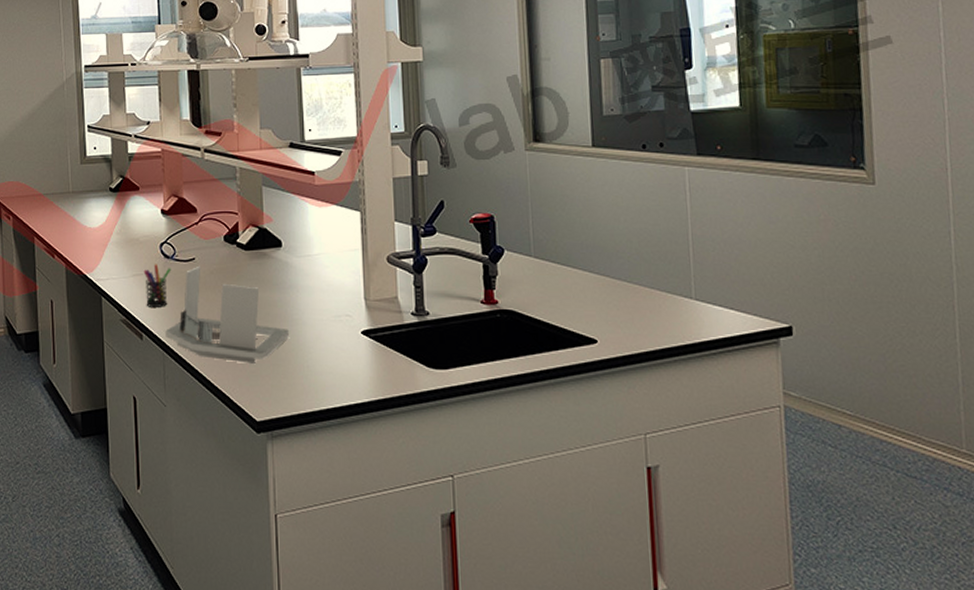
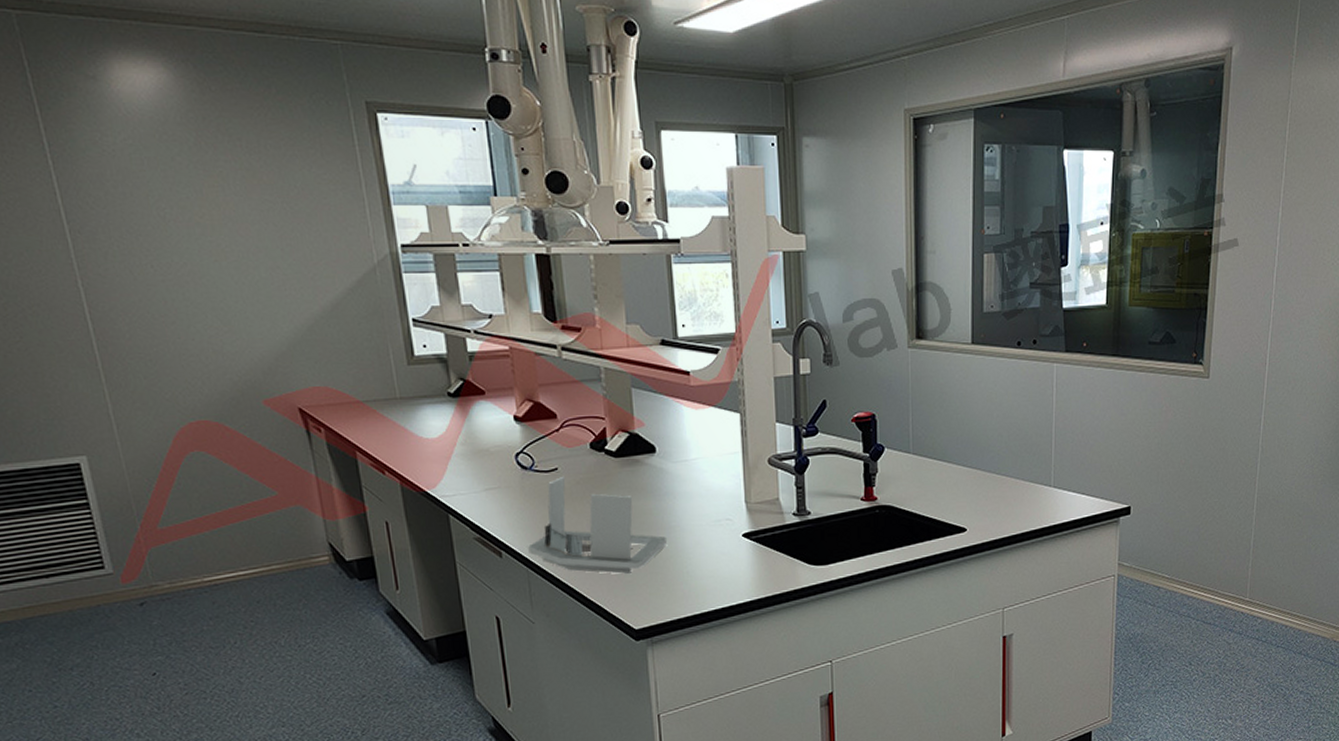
pen holder: present [143,264,172,307] -> none [497,476,531,523]

